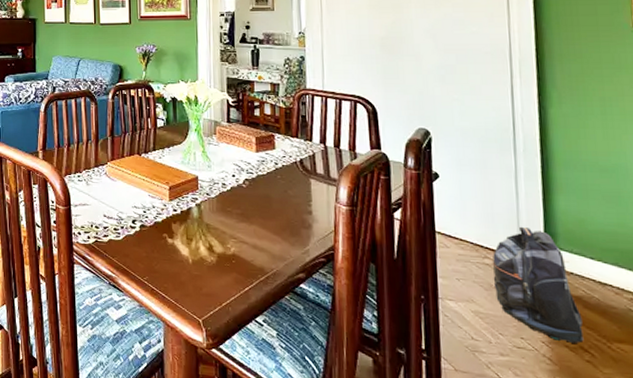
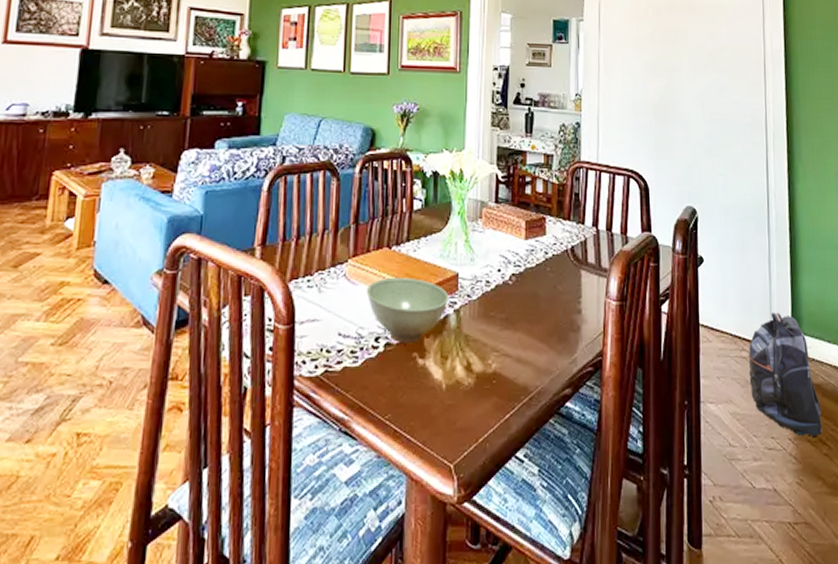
bowl: none [123,176,191,227] -> present [366,277,449,344]

